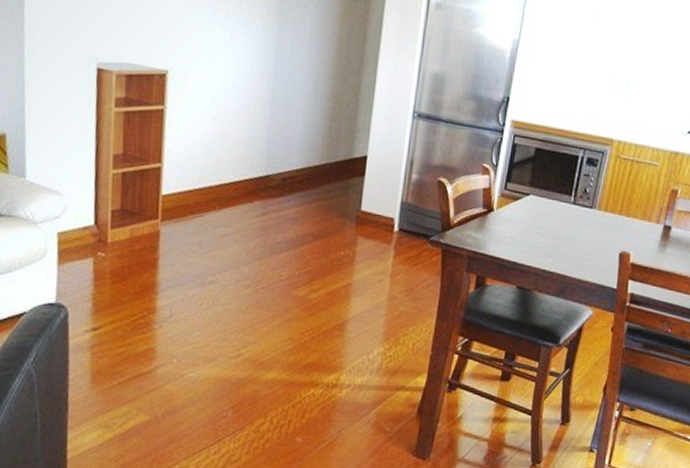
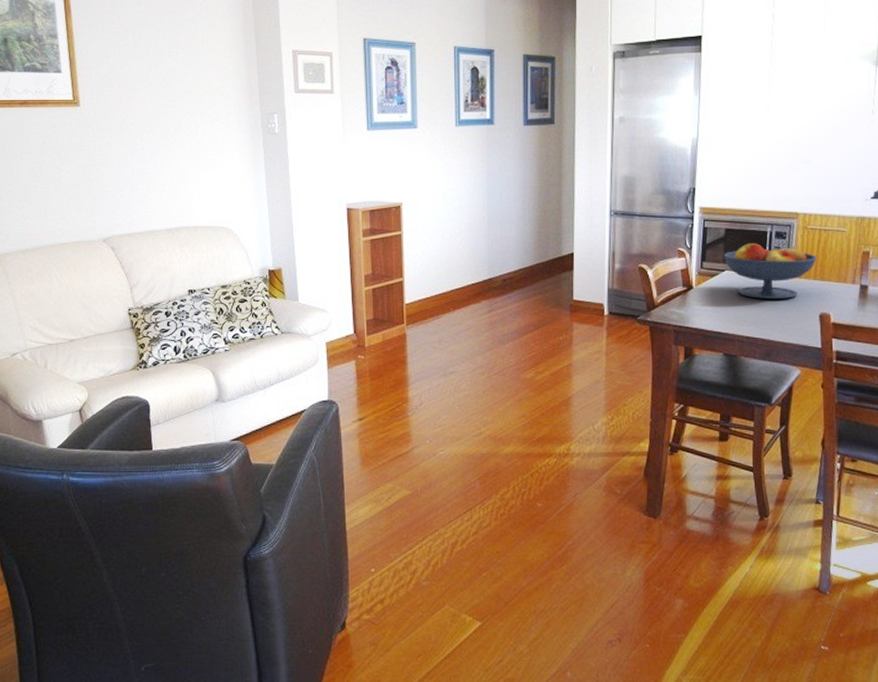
fruit bowl: none [529,167,625,233] -> present [723,243,817,299]

